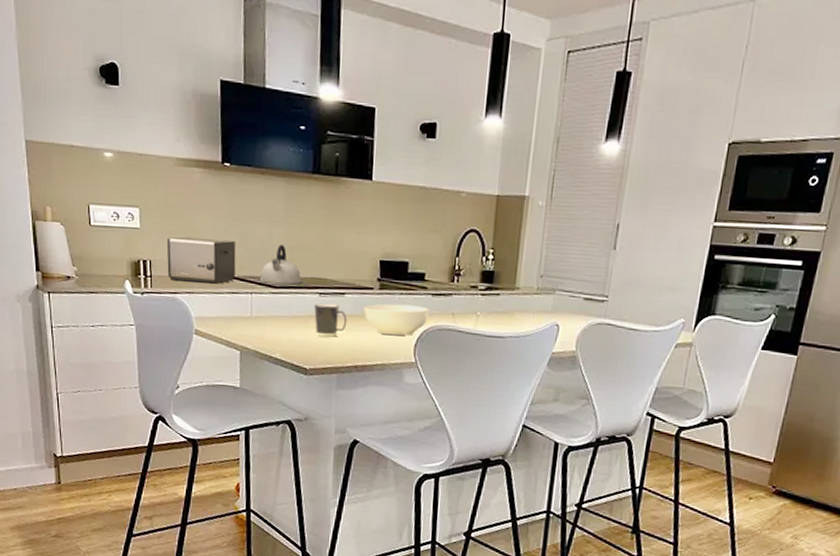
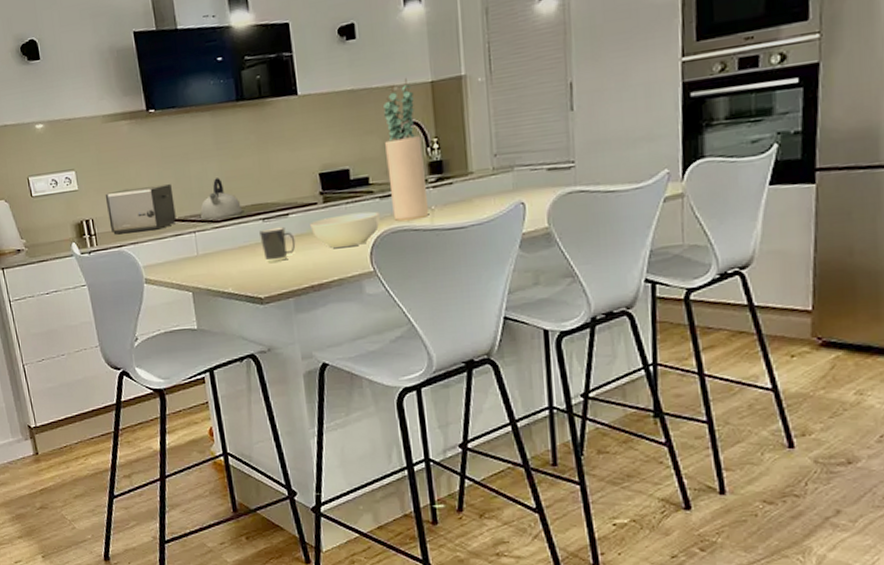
vase: none [441,186,480,322] -> present [383,77,430,222]

